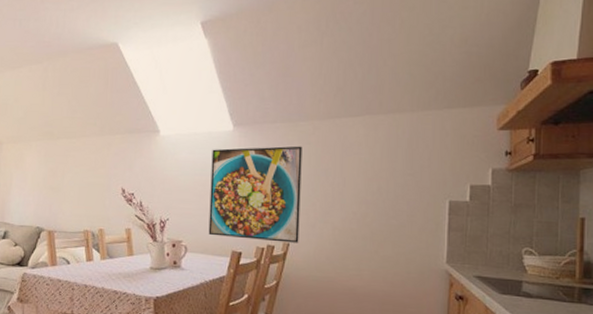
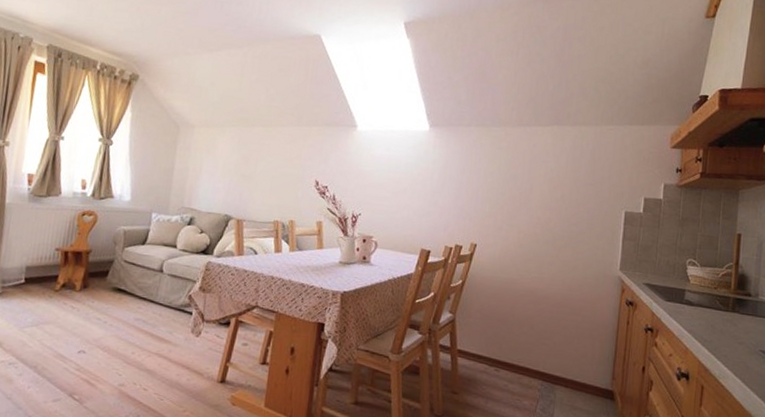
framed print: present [208,146,302,243] -> none [399,147,494,244]

